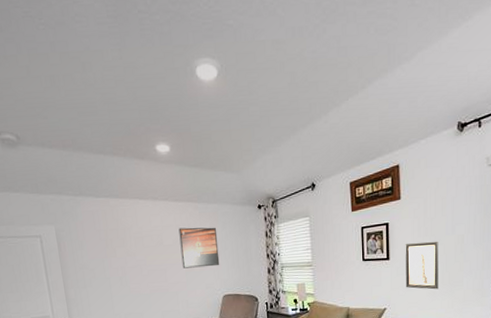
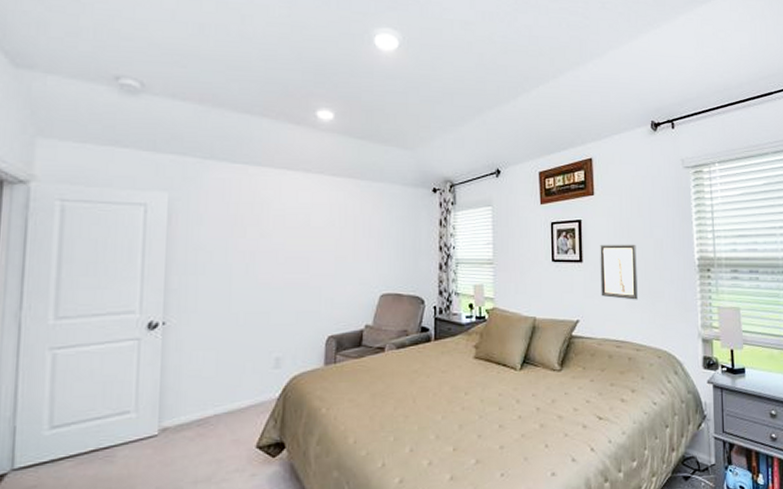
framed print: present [178,227,220,269] -> none [332,207,381,258]

